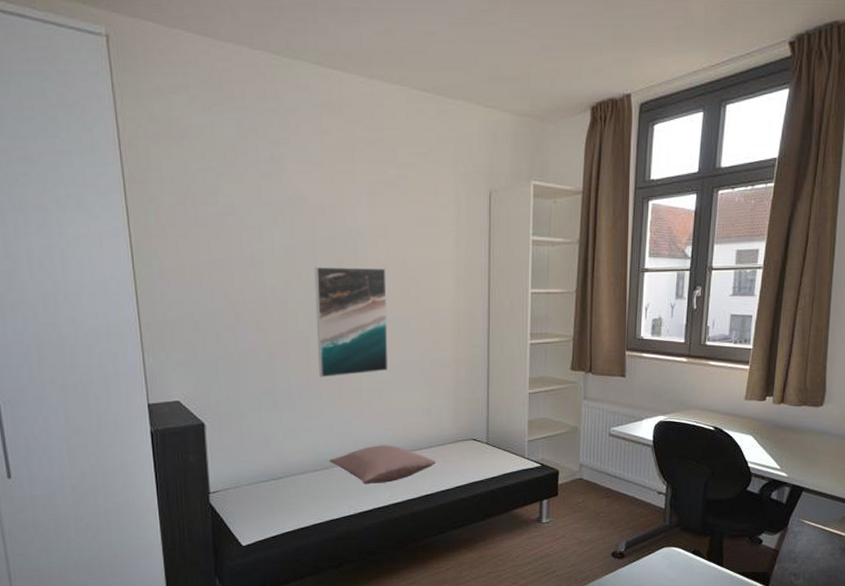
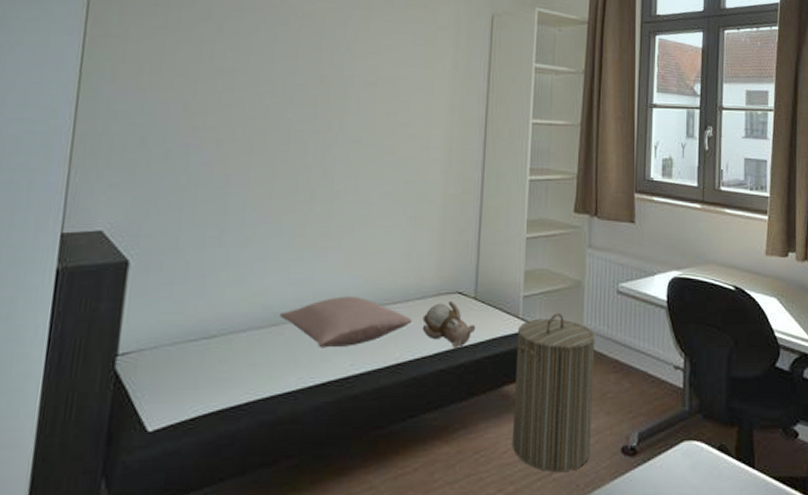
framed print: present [314,266,389,378] -> none [282,81,374,210]
teddy bear: none [444,445,489,482] -> present [422,300,476,348]
laundry hamper: none [522,452,590,570] -> present [512,312,595,472]

